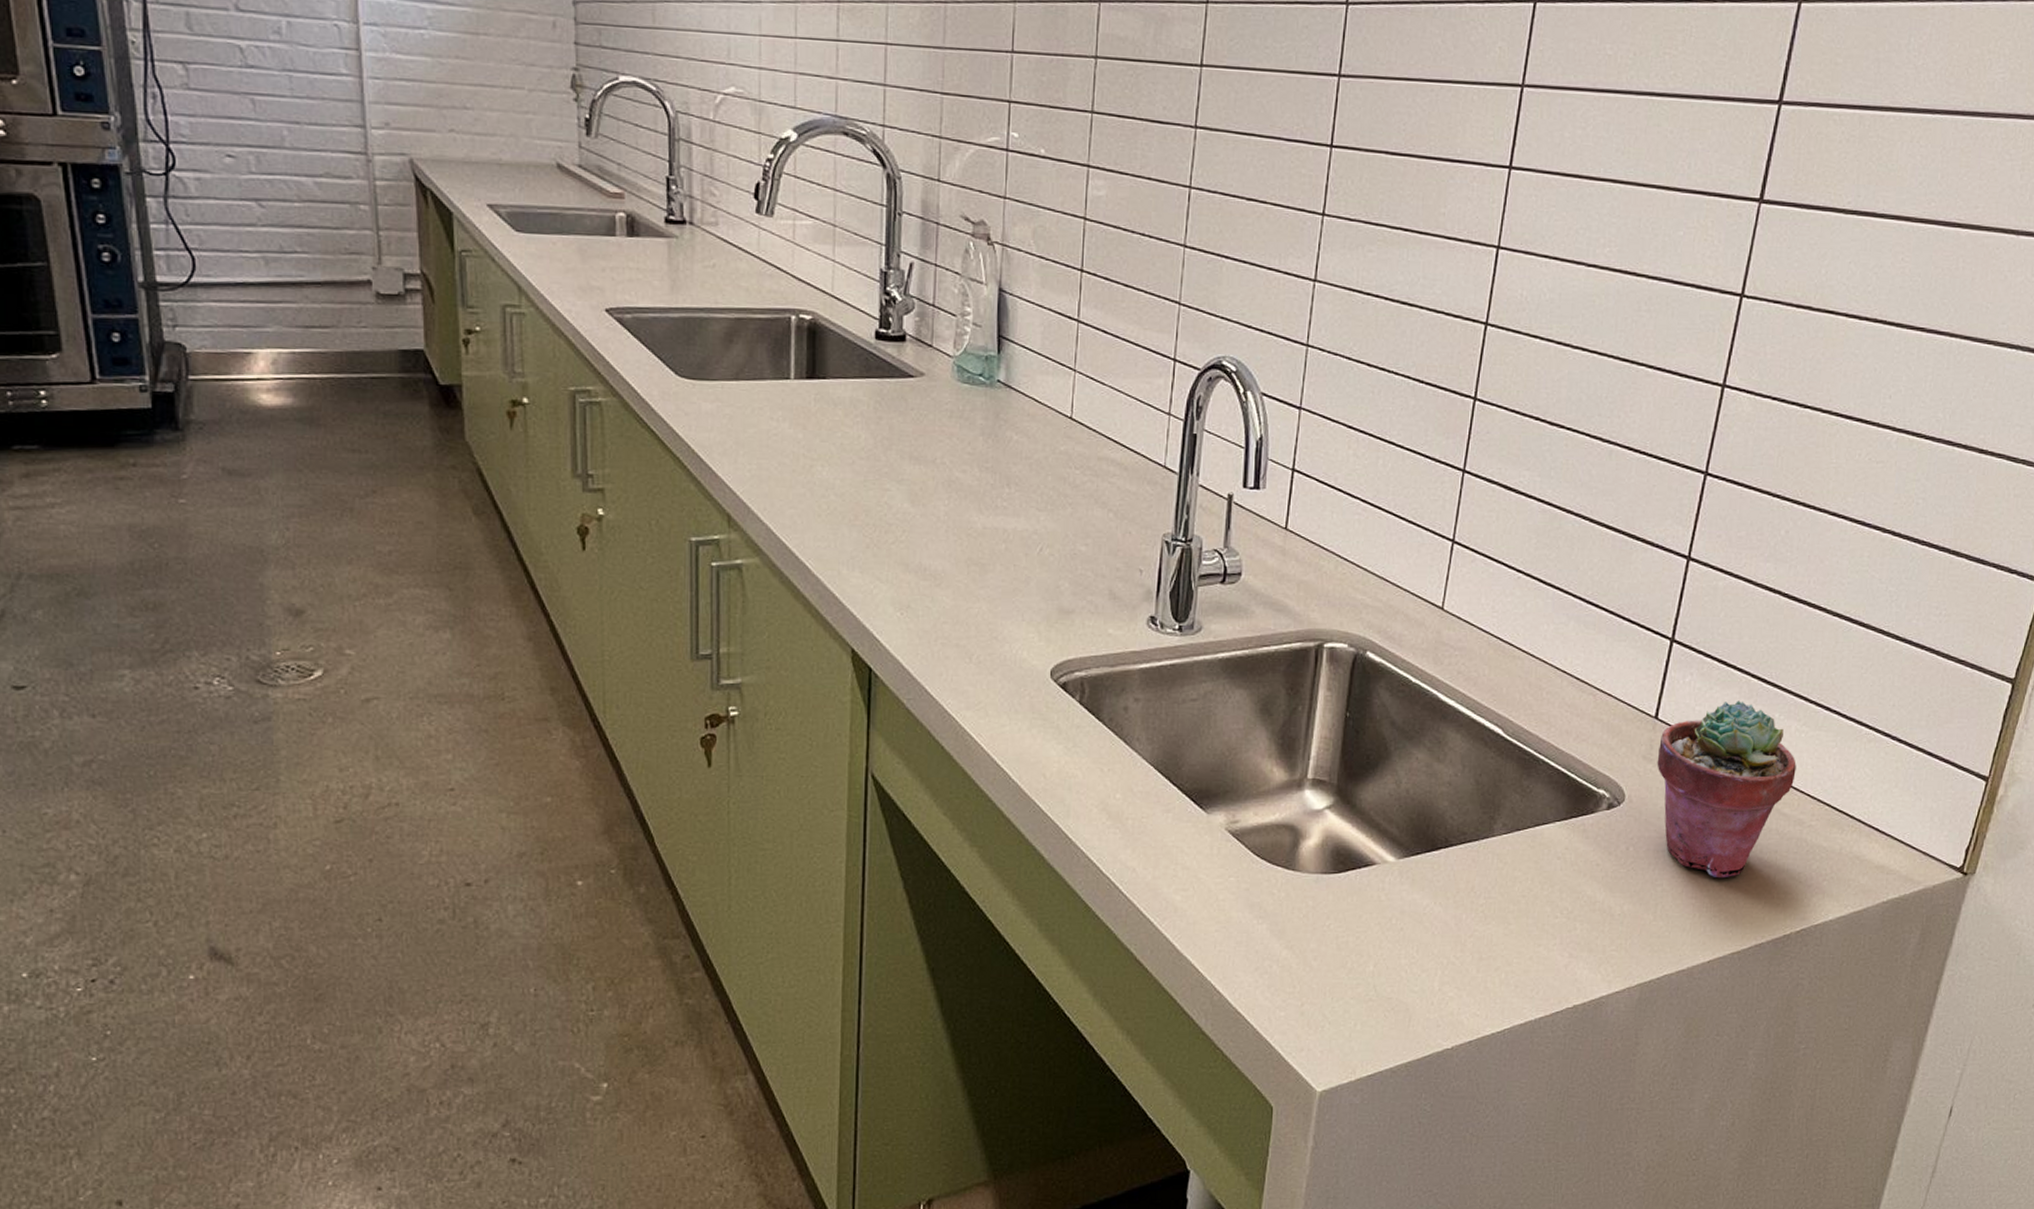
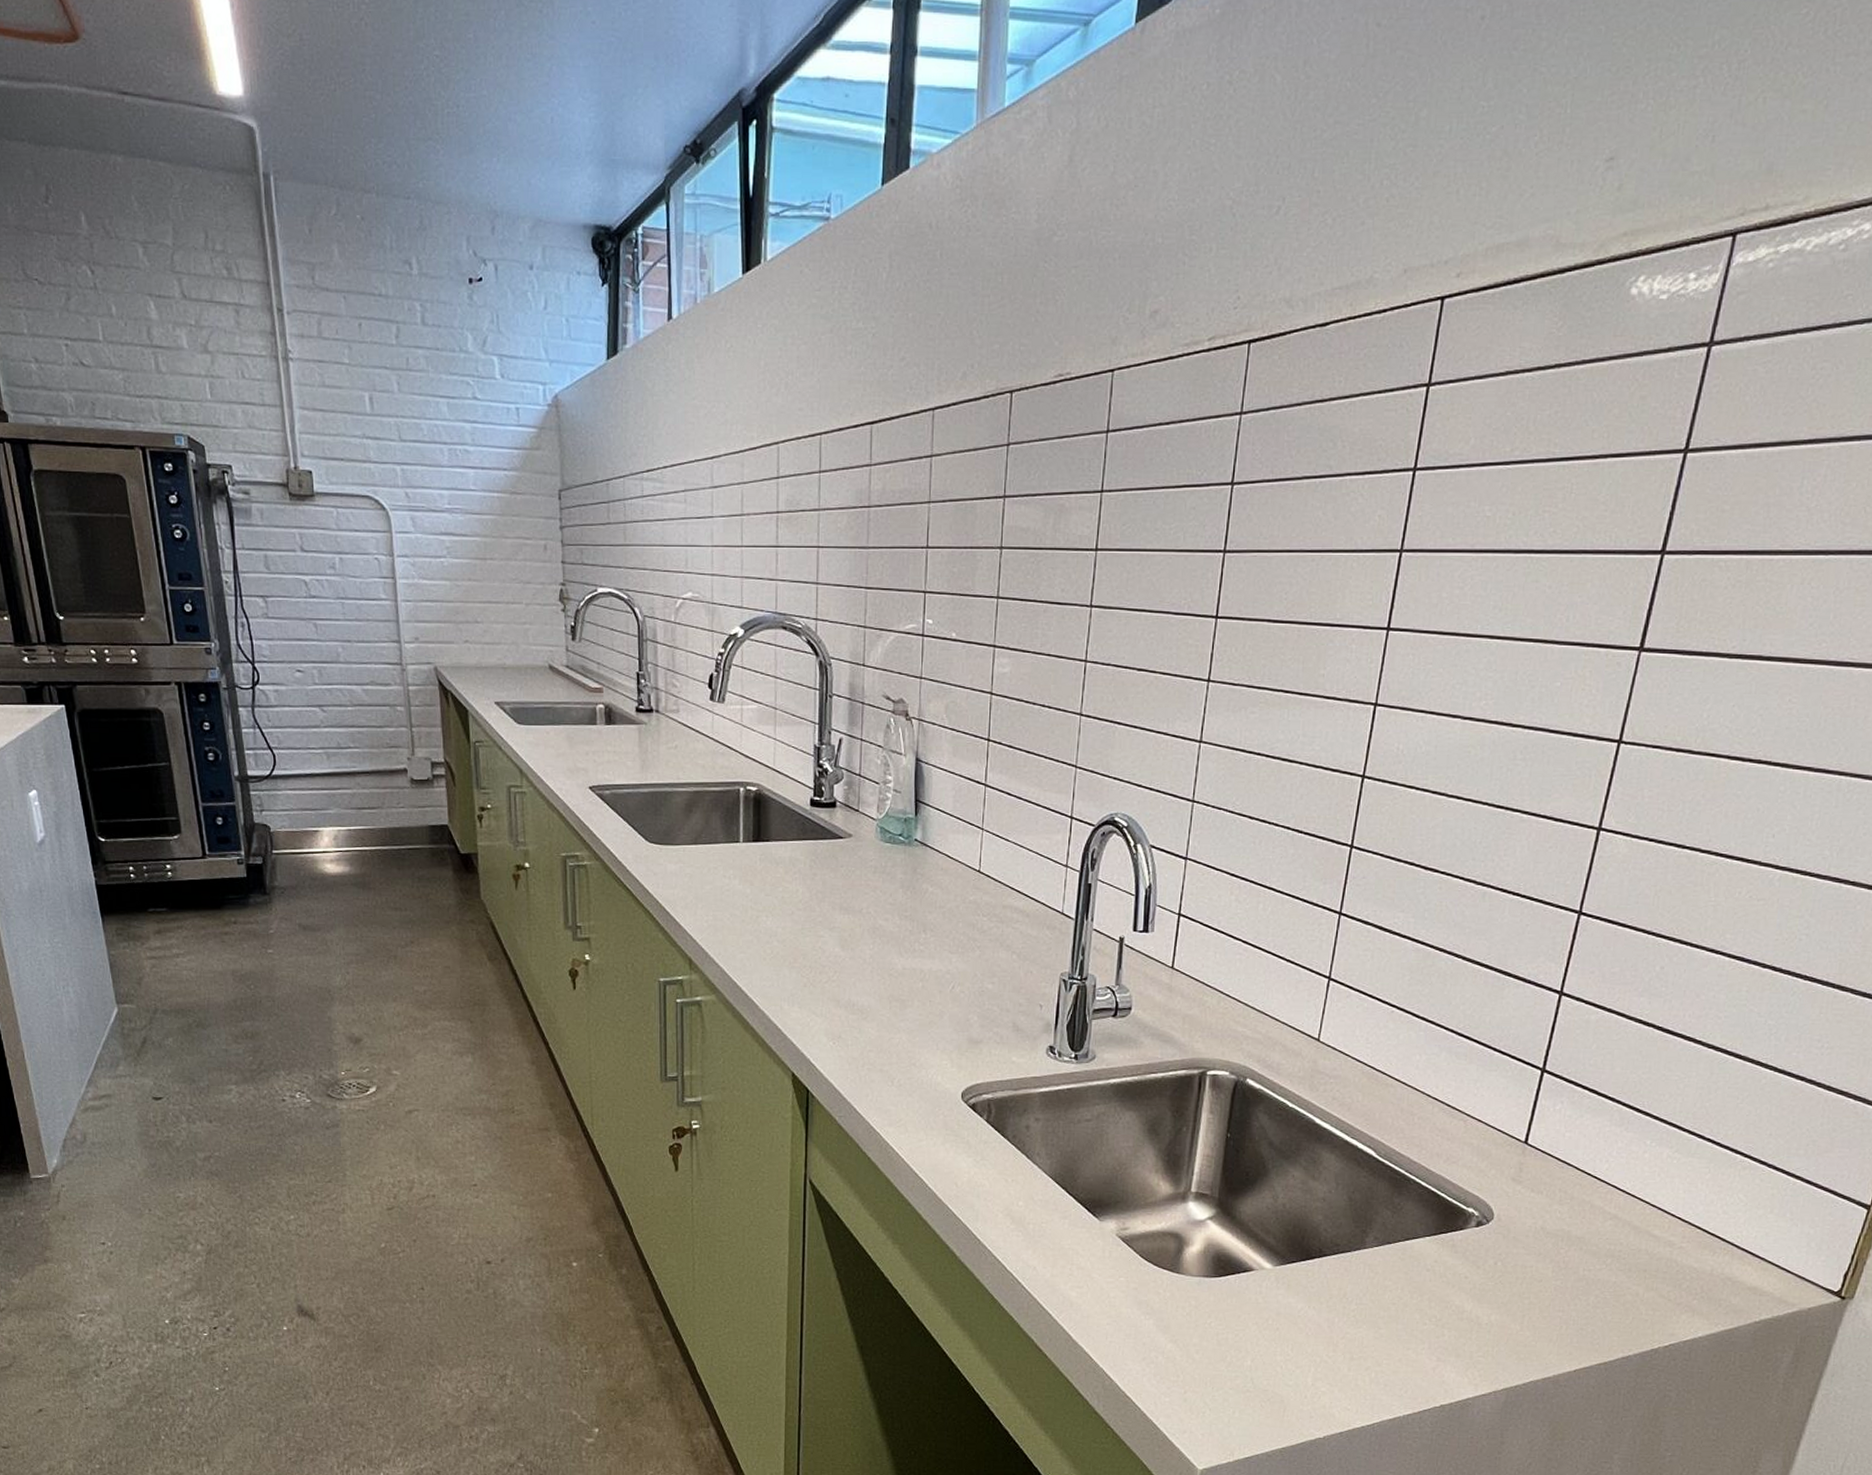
potted succulent: present [1657,701,1796,878] -> none [1526,1128,1668,1294]

